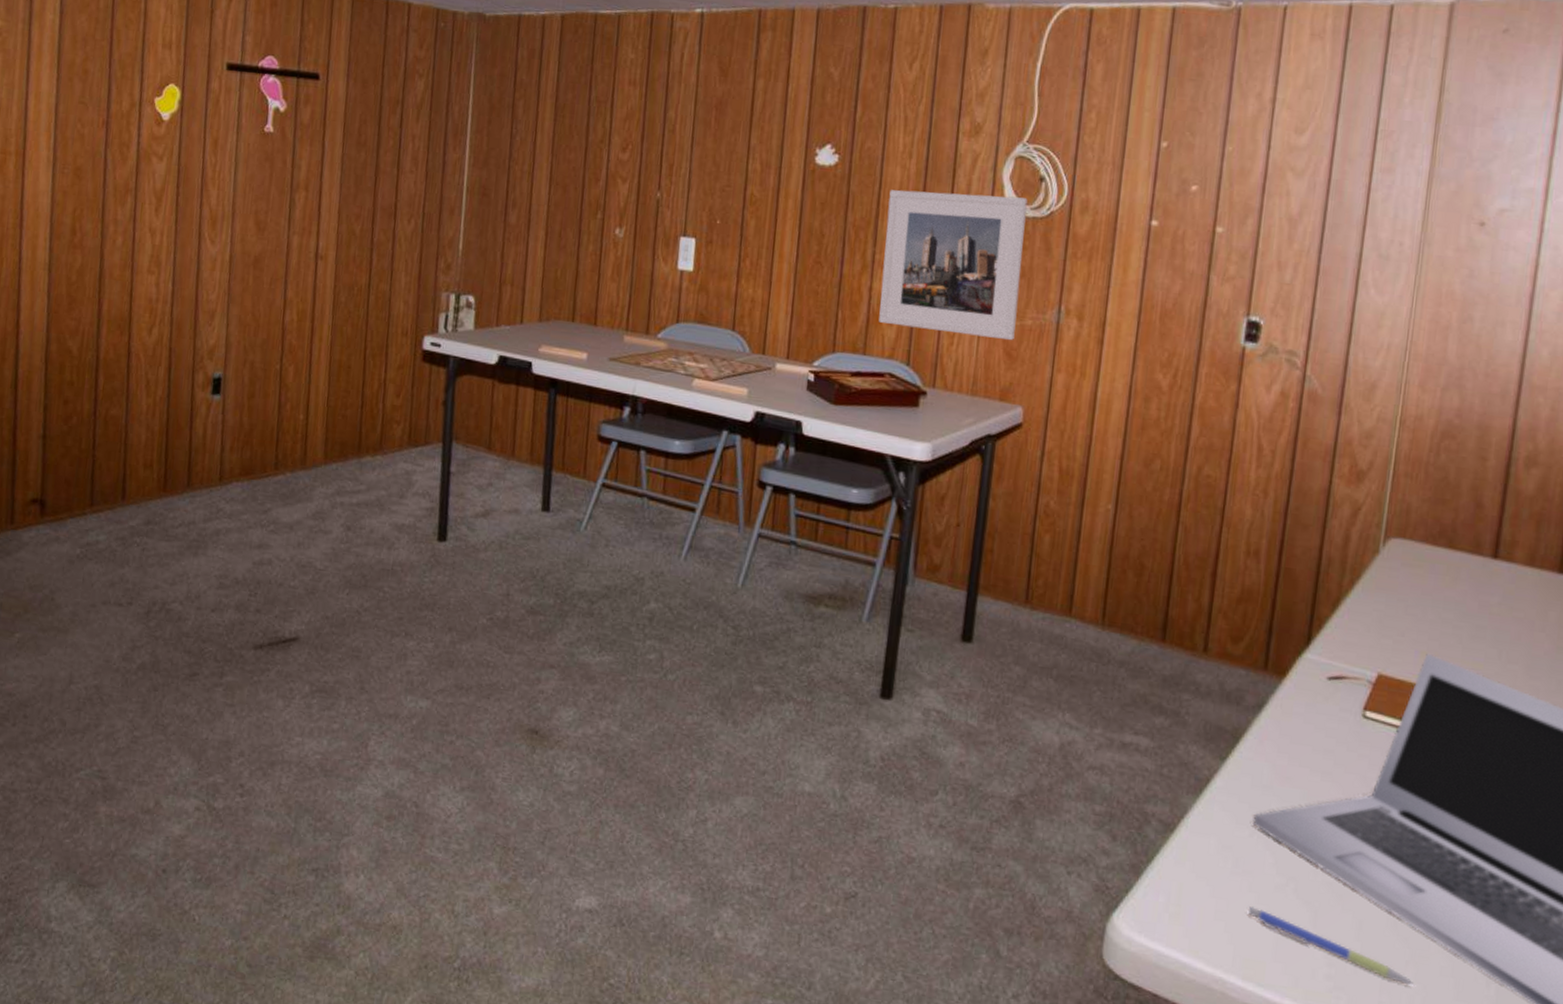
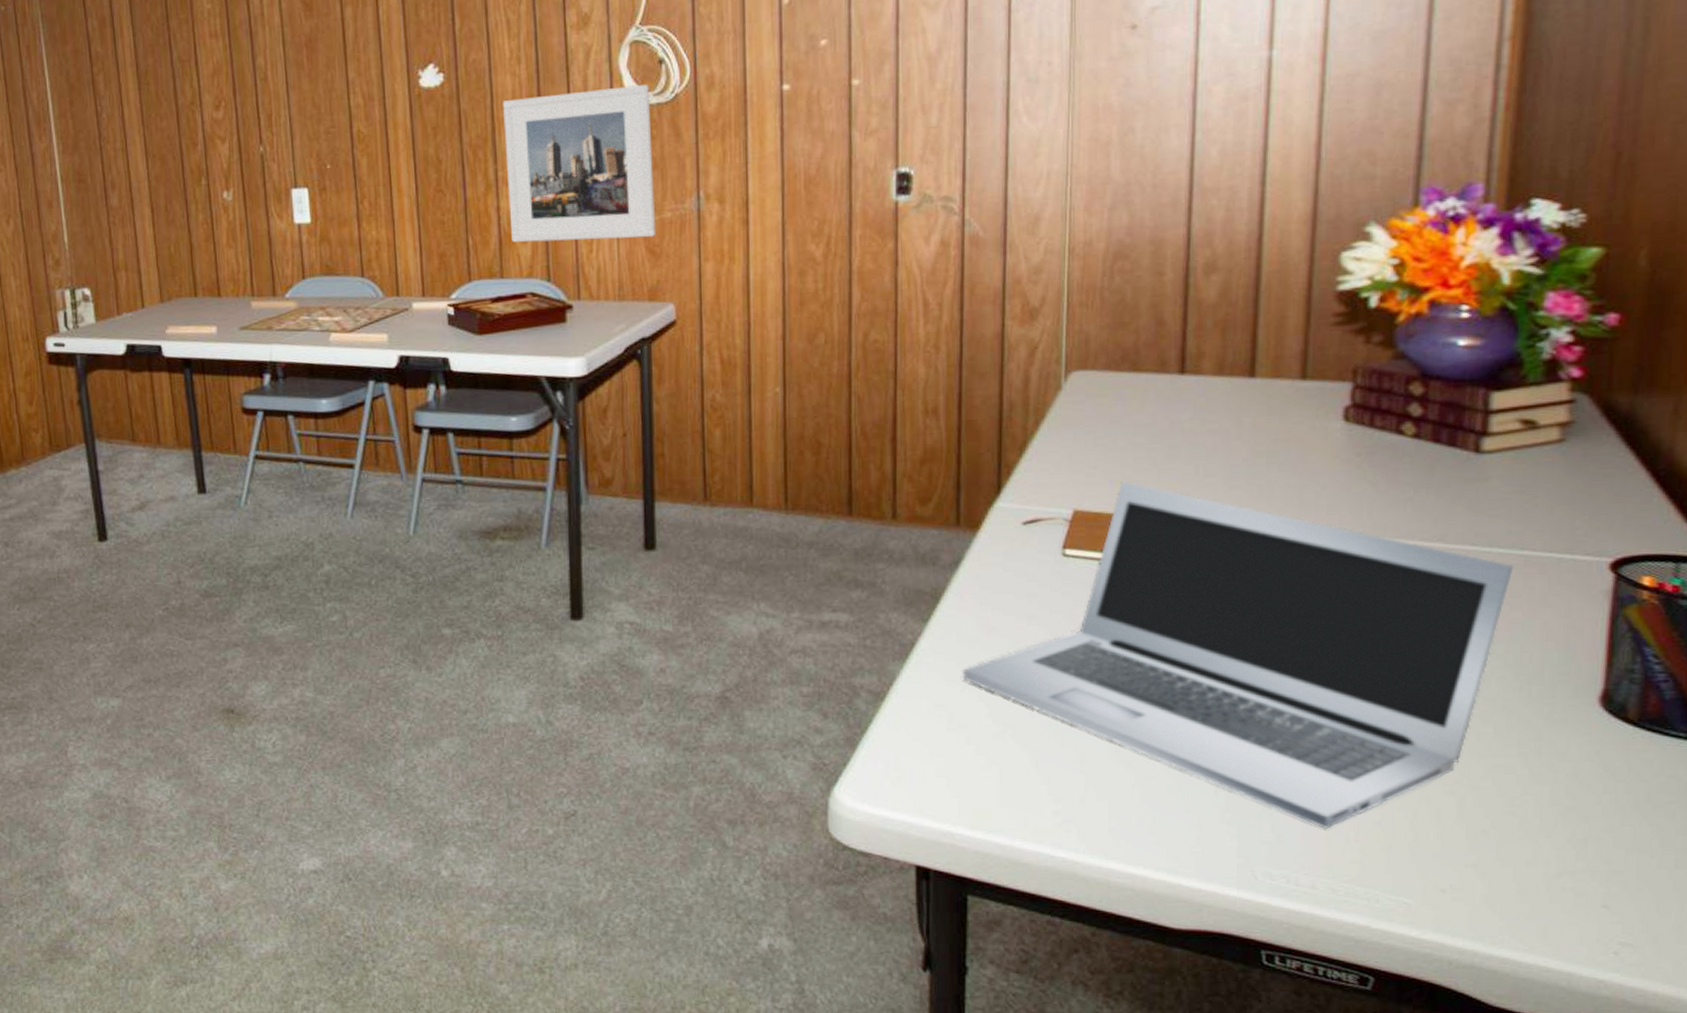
pen: present [1249,906,1414,986] -> none [969,758,1142,807]

